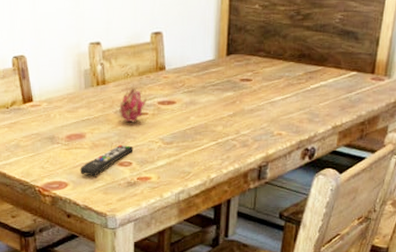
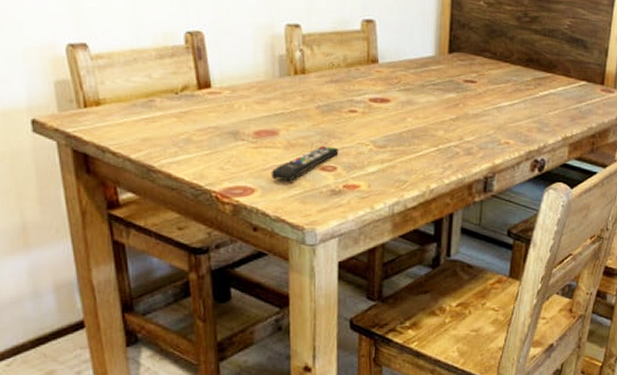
fruit: present [119,84,148,123] -> none [322,76,357,121]

